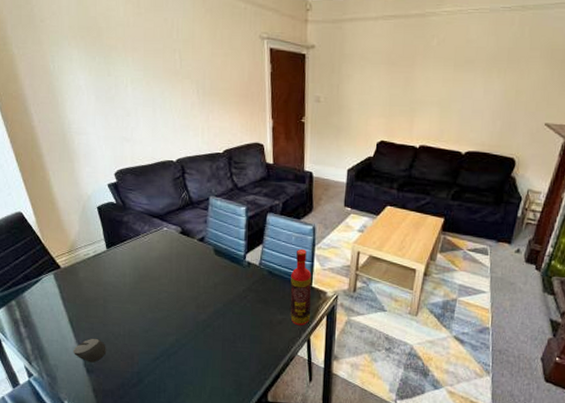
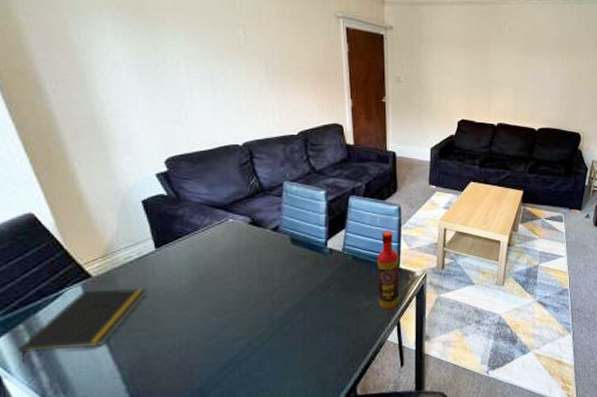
notepad: none [12,279,100,331] -> present [19,288,147,363]
computer mouse: present [73,339,106,363] -> none [110,357,157,386]

